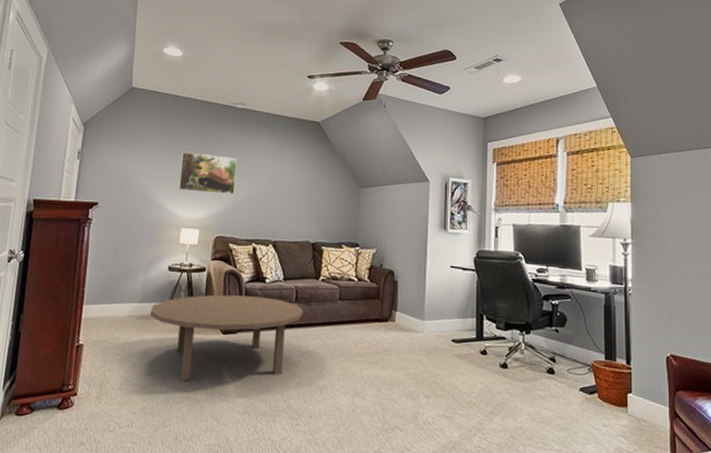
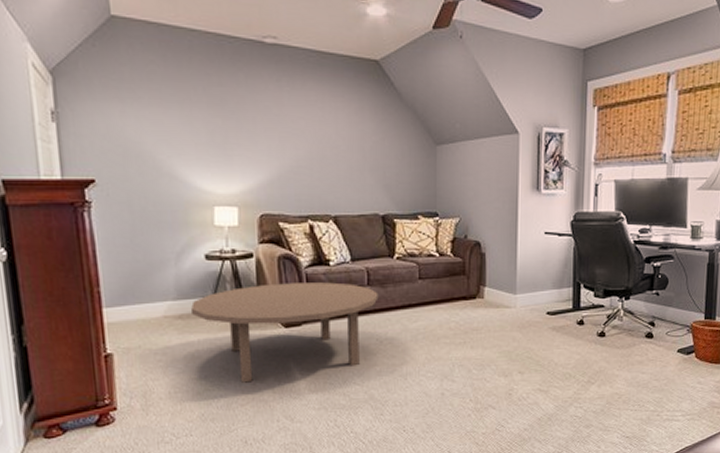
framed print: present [179,151,237,194] -> none [199,106,277,160]

